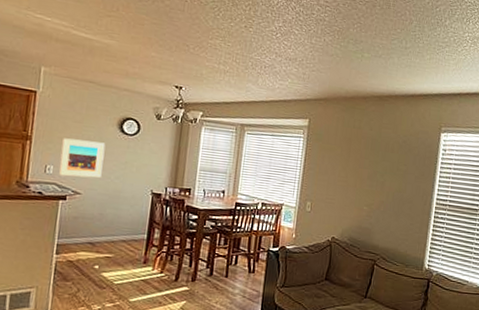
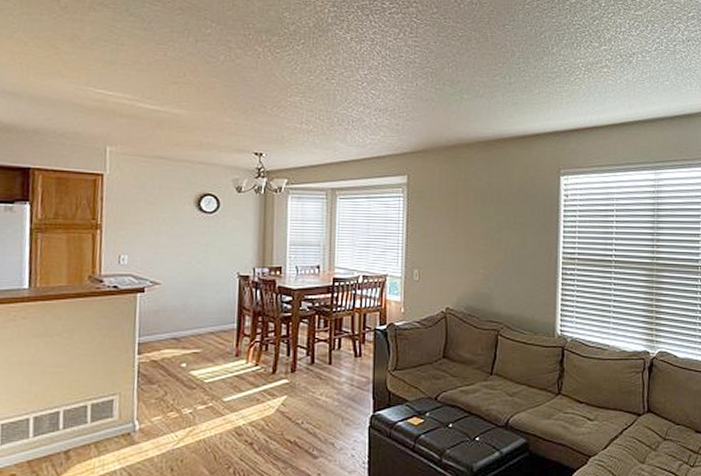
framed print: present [58,138,106,178] -> none [133,223,183,266]

